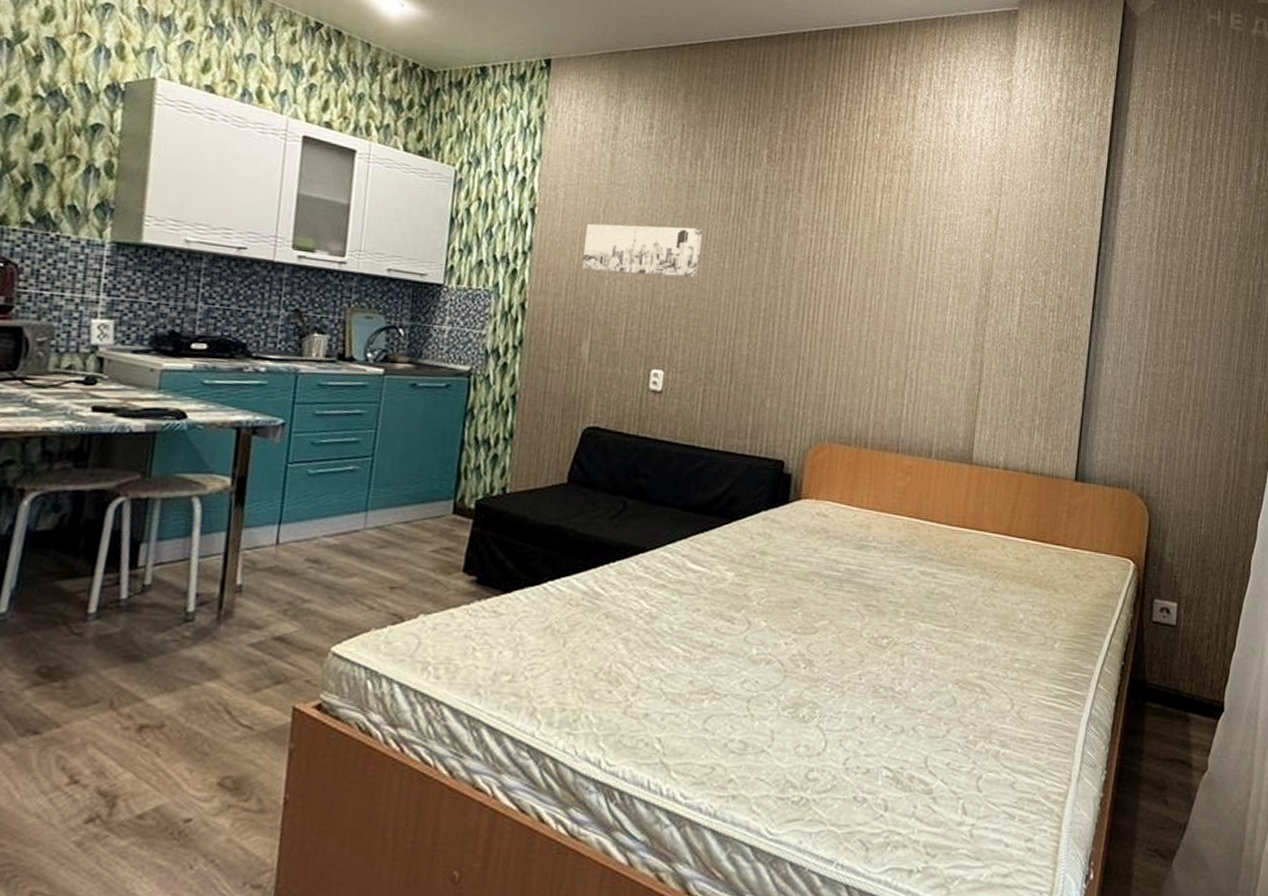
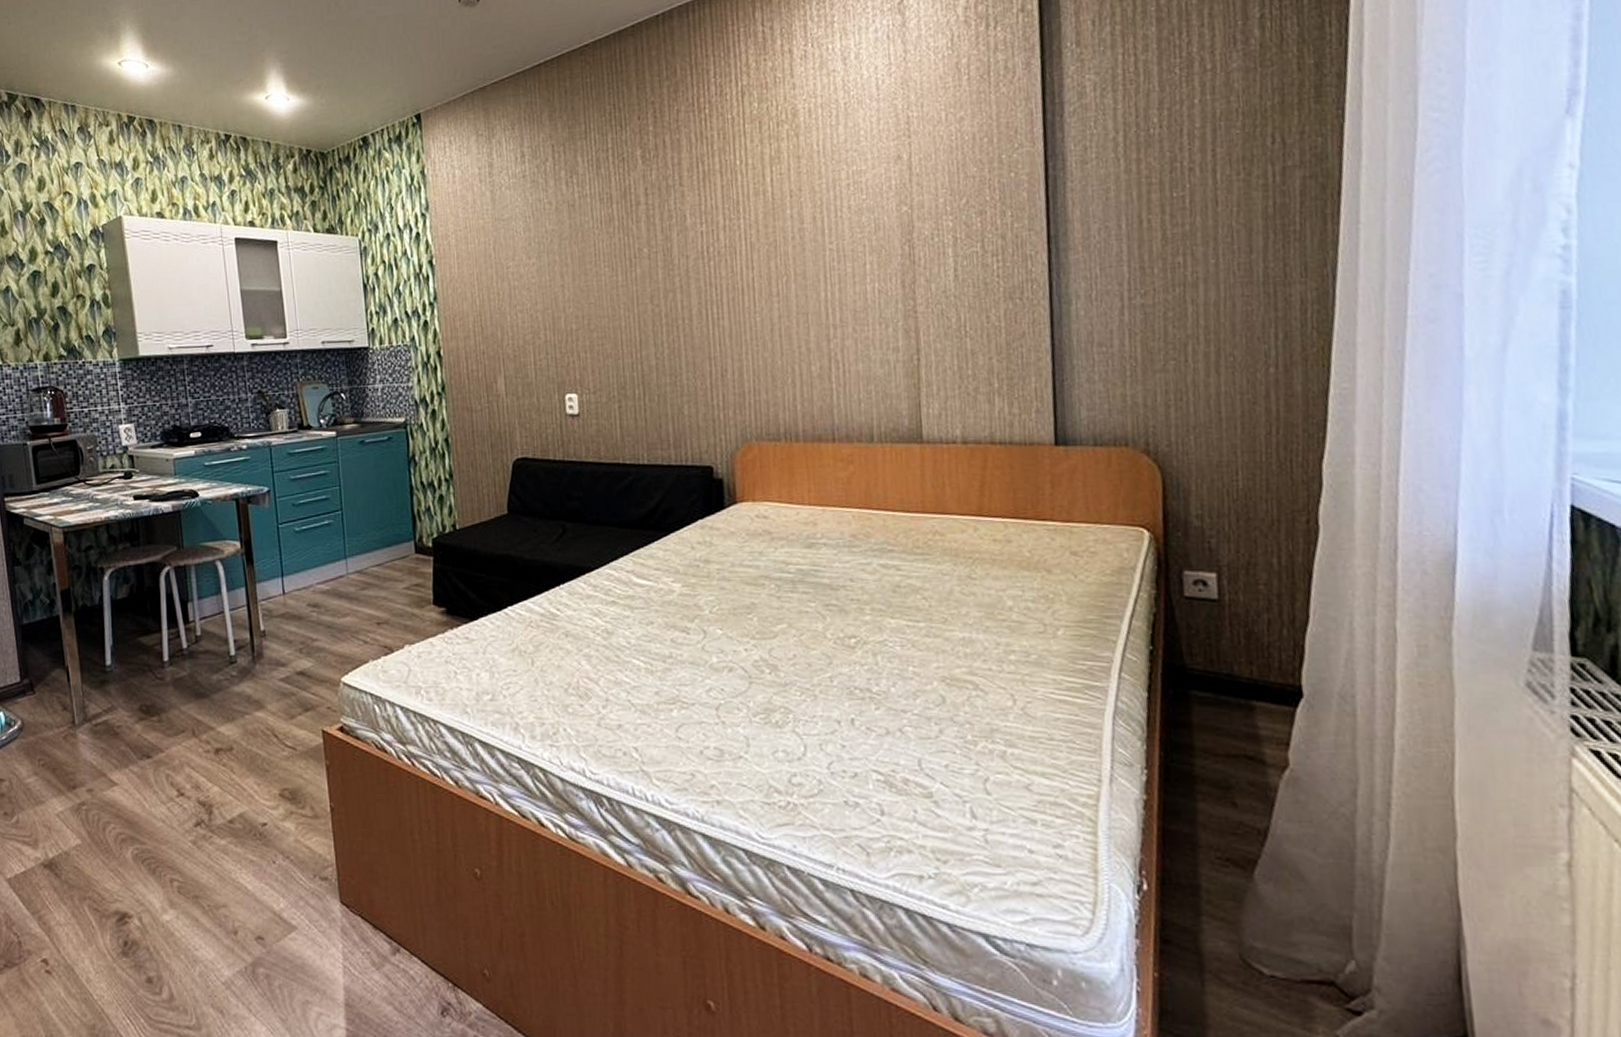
wall art: present [582,223,703,279] -> none [481,246,594,310]

